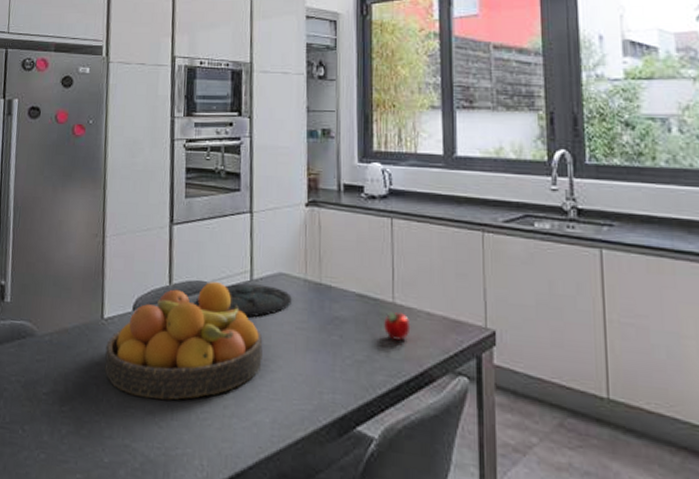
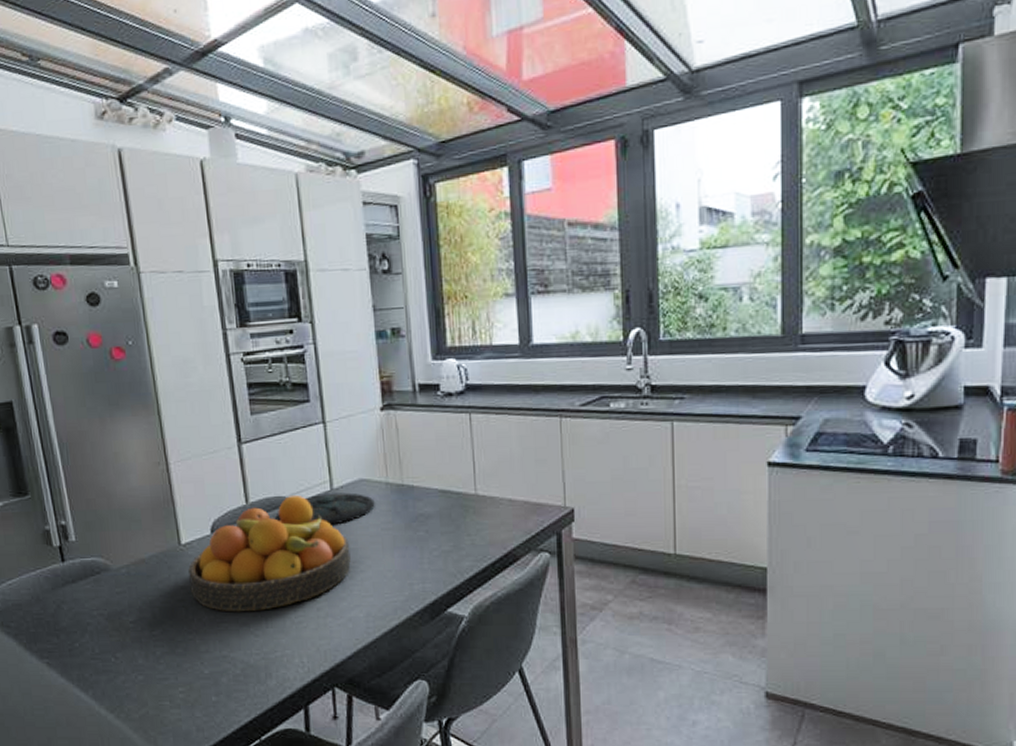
apple: present [384,311,411,341] -> none [468,502,494,528]

